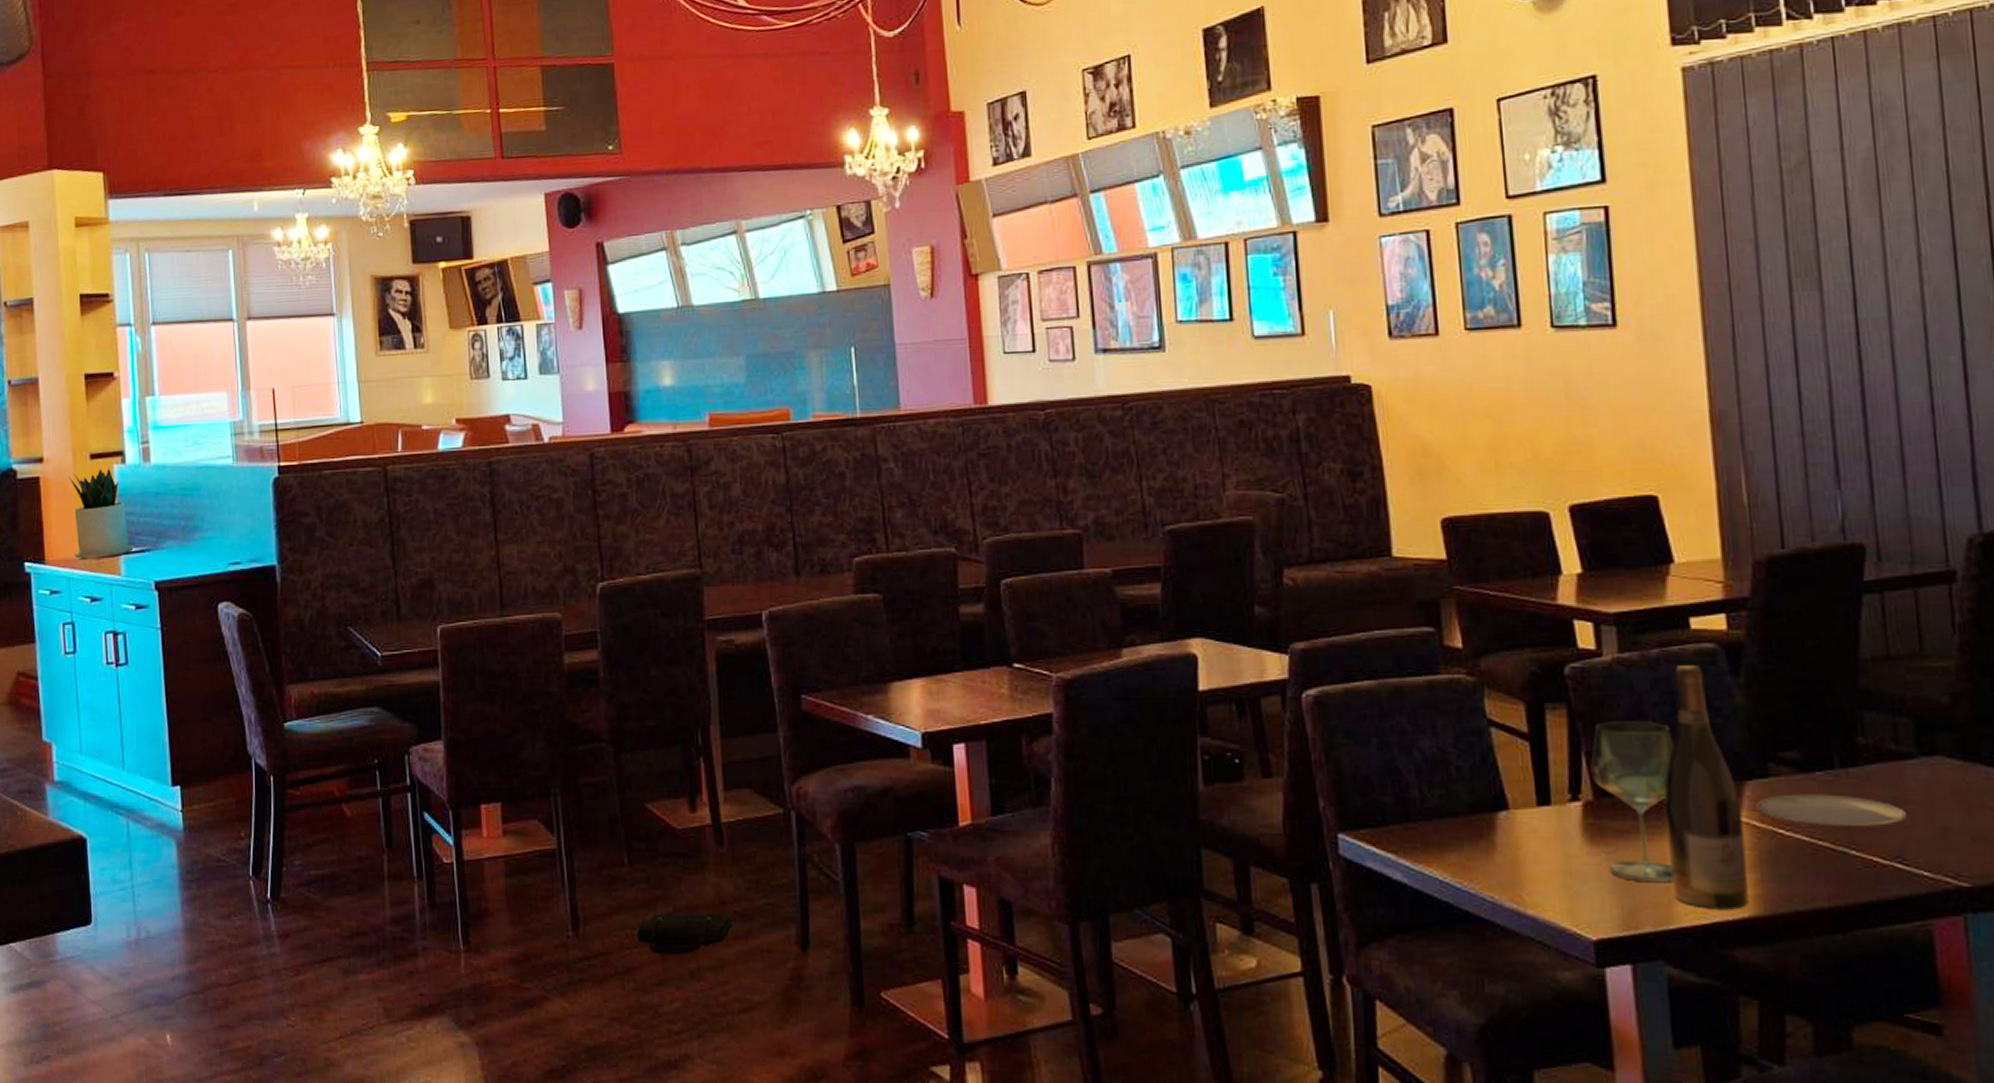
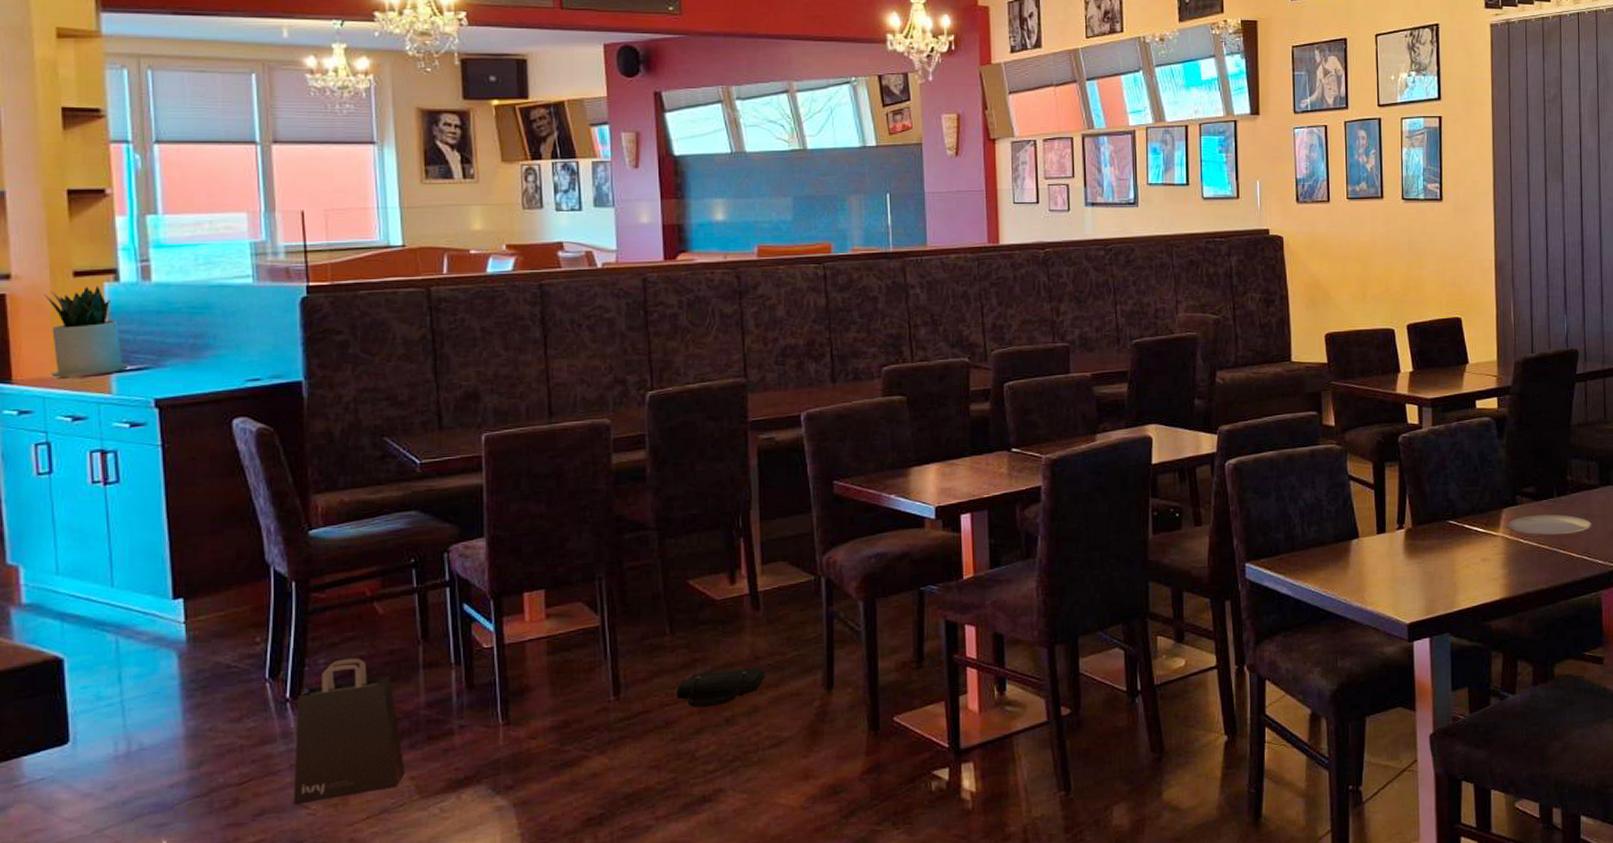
shopping bag: none [275,862,375,1013] -> present [293,658,406,804]
wine glass: present [1590,721,1674,883] -> none [1411,472,1463,582]
wine bottle: present [1663,666,1749,910] -> none [1454,433,1501,596]

